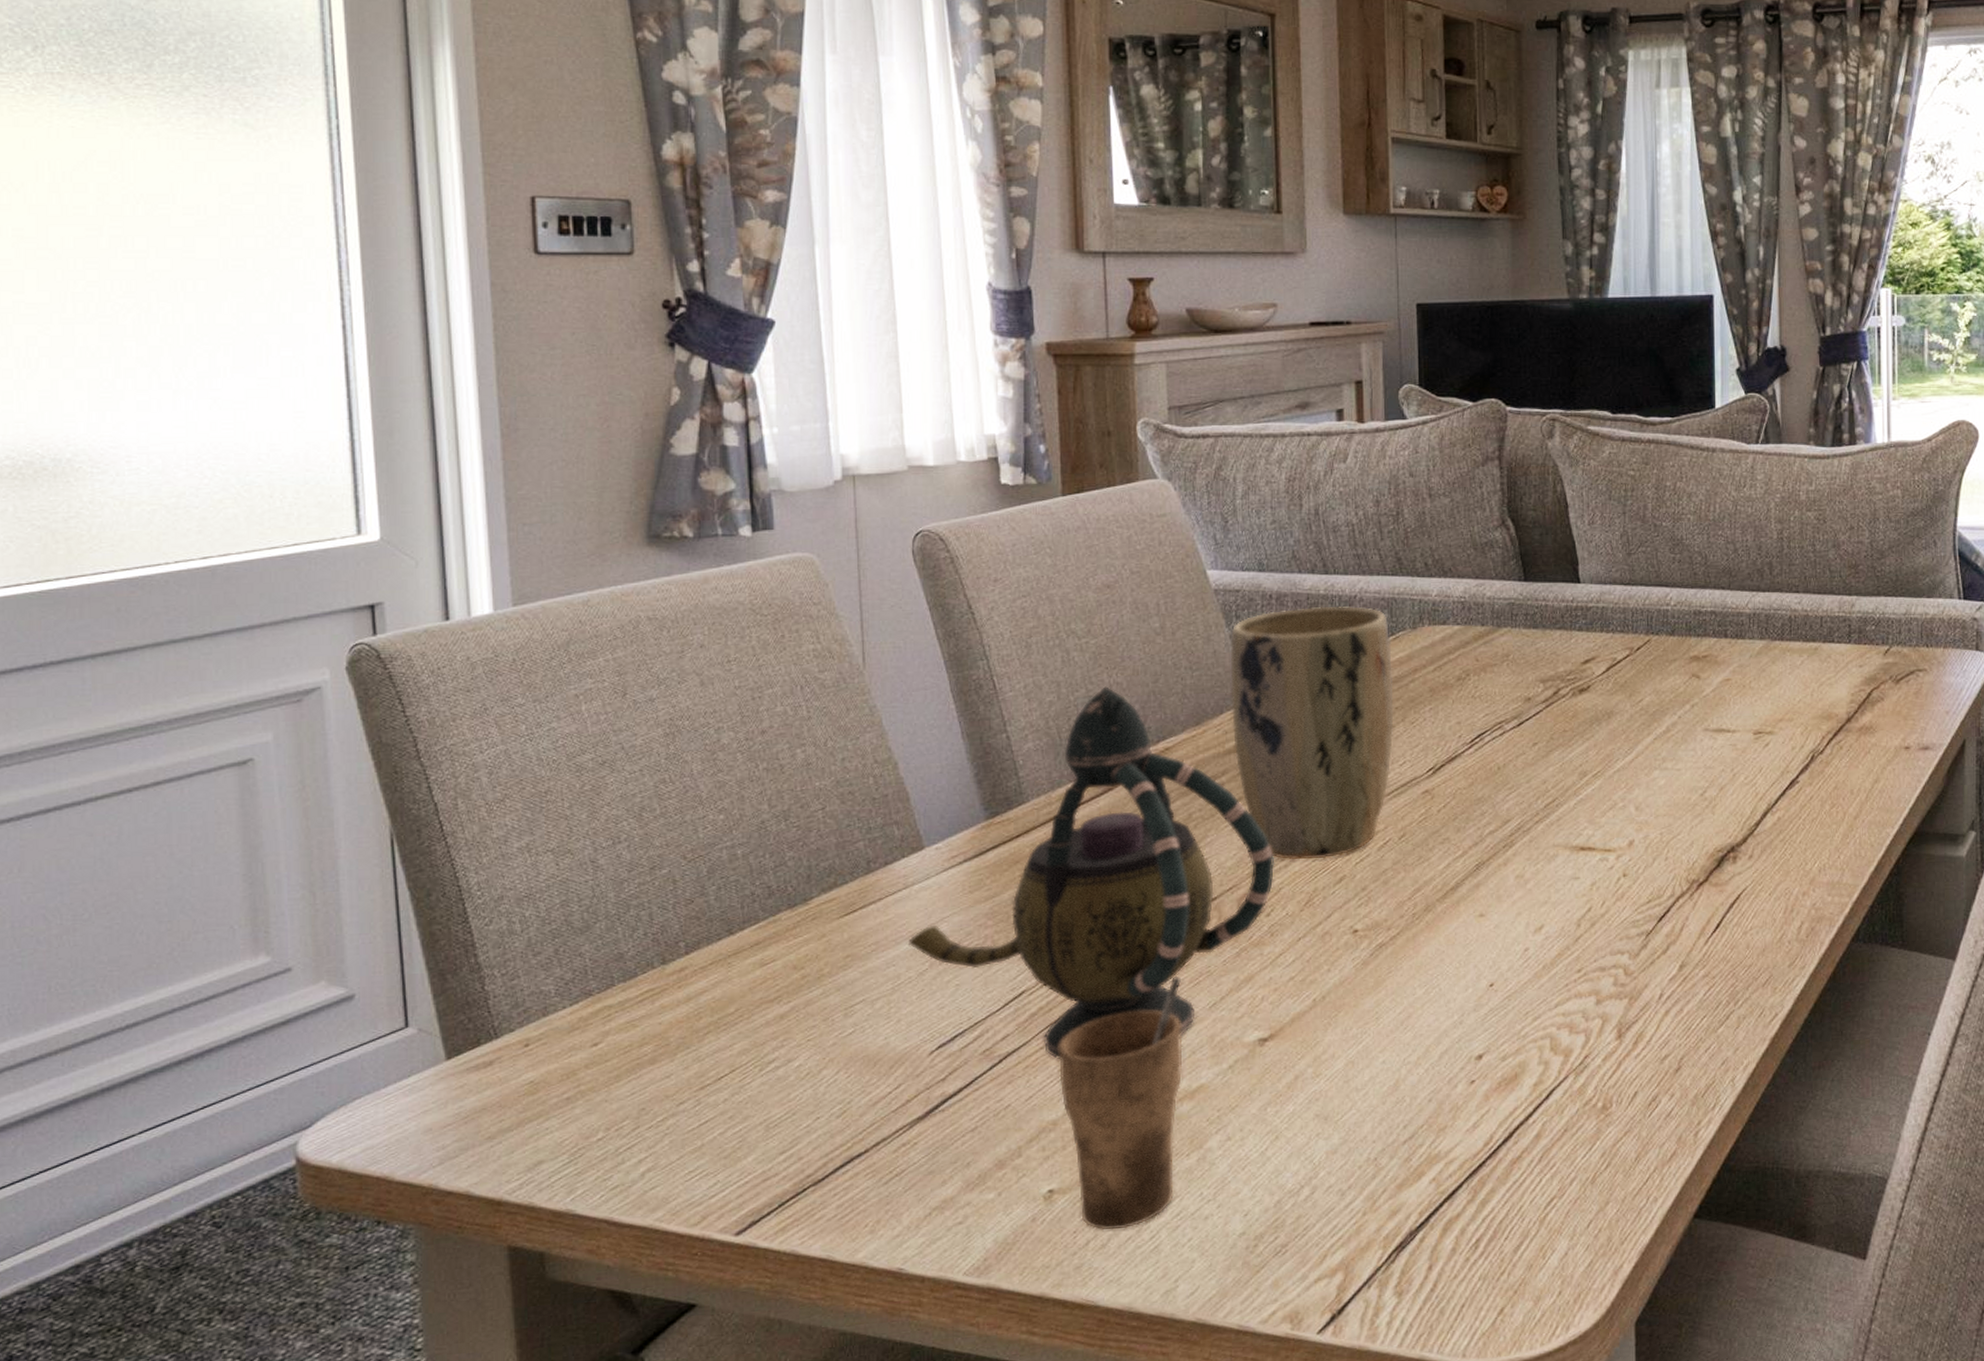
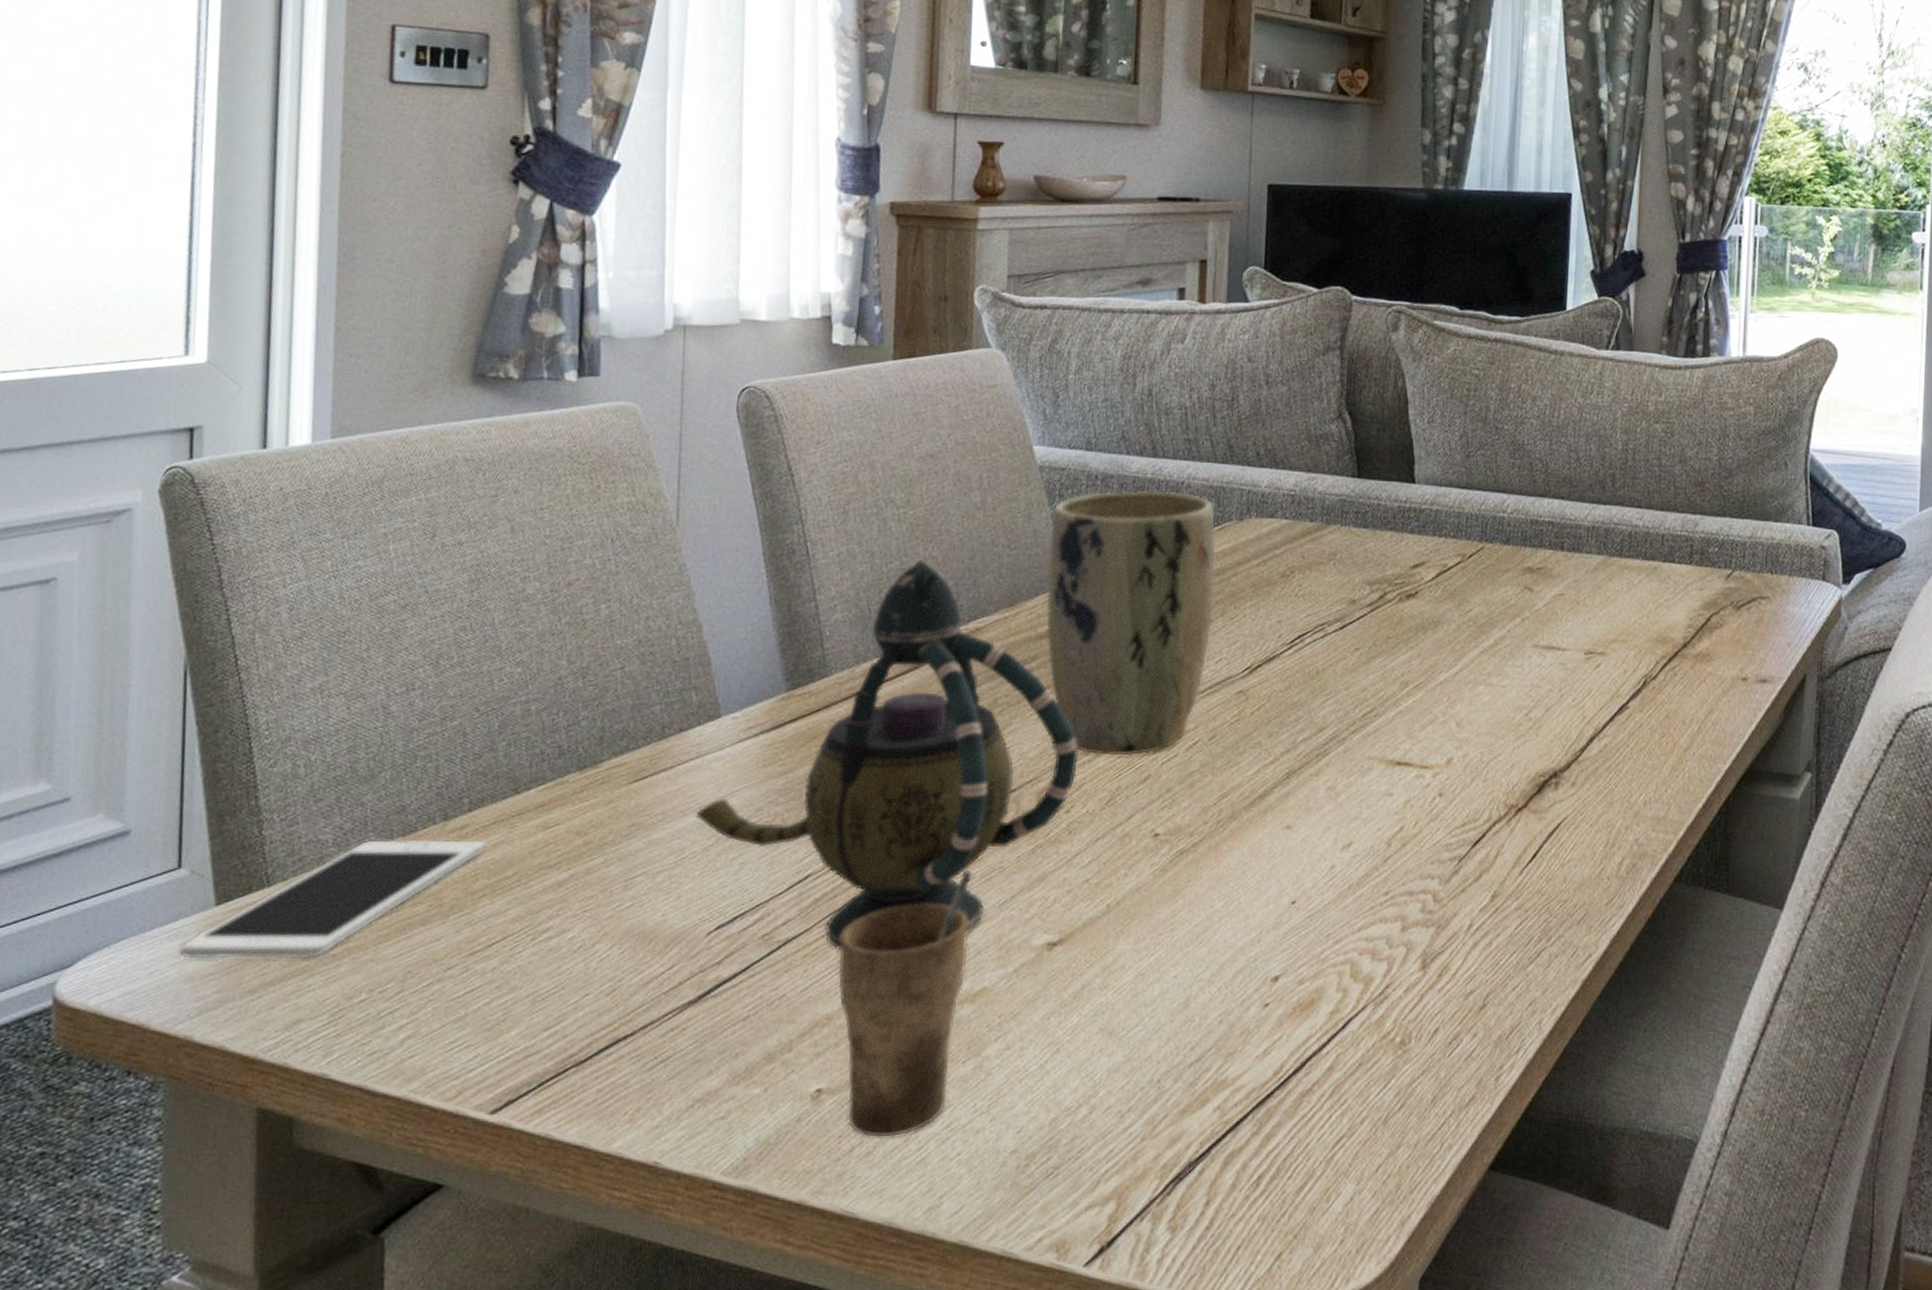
cell phone: none [416,981,706,1112] -> present [179,839,486,959]

